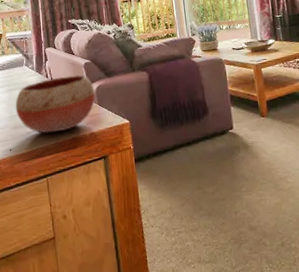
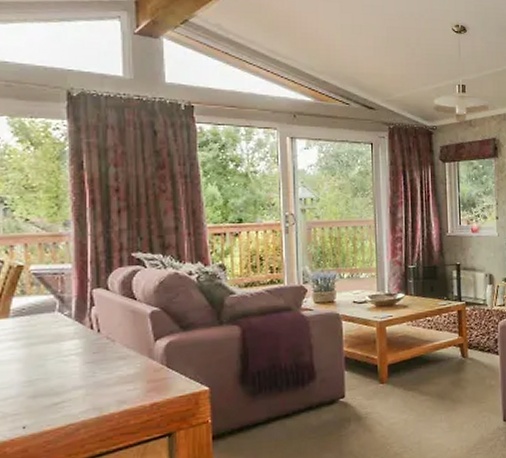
bowl: present [15,74,96,134] -> none [36,326,163,405]

